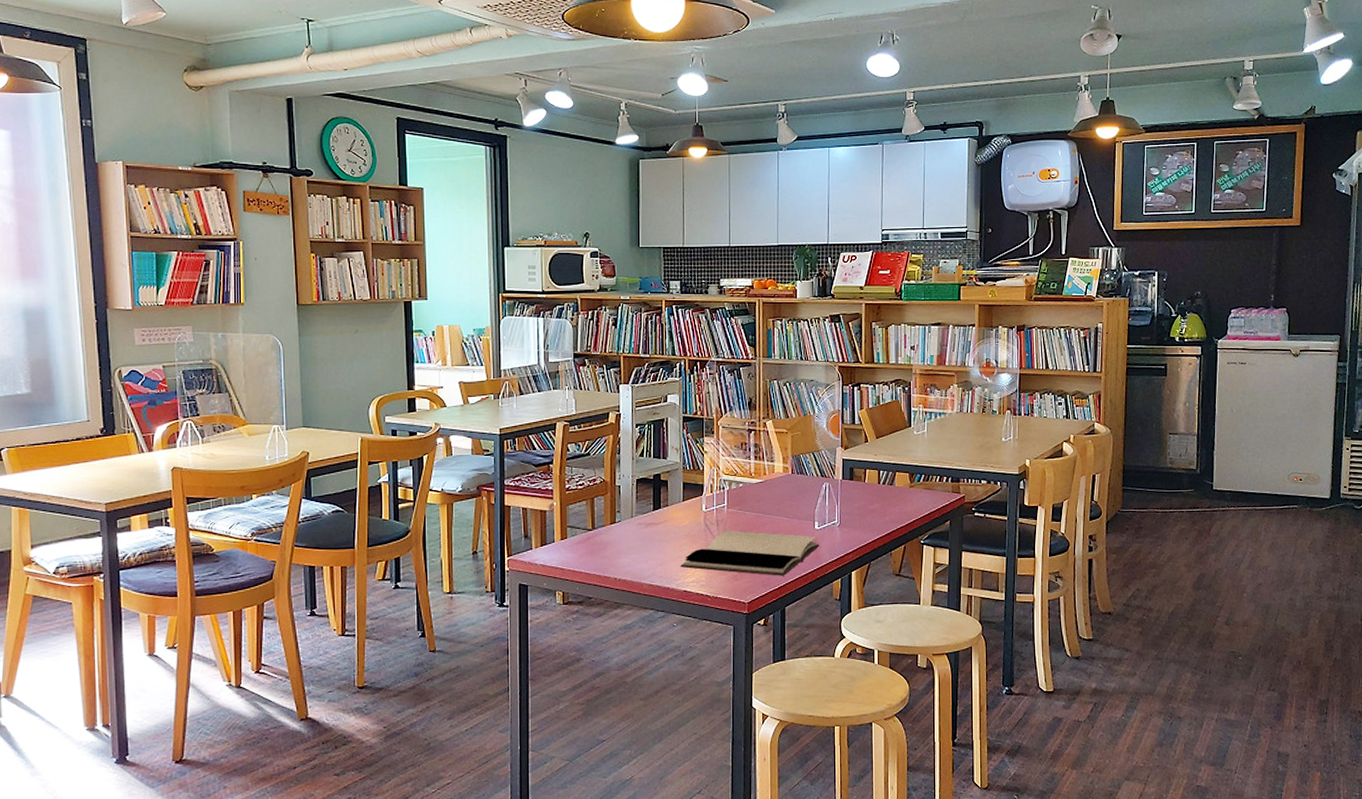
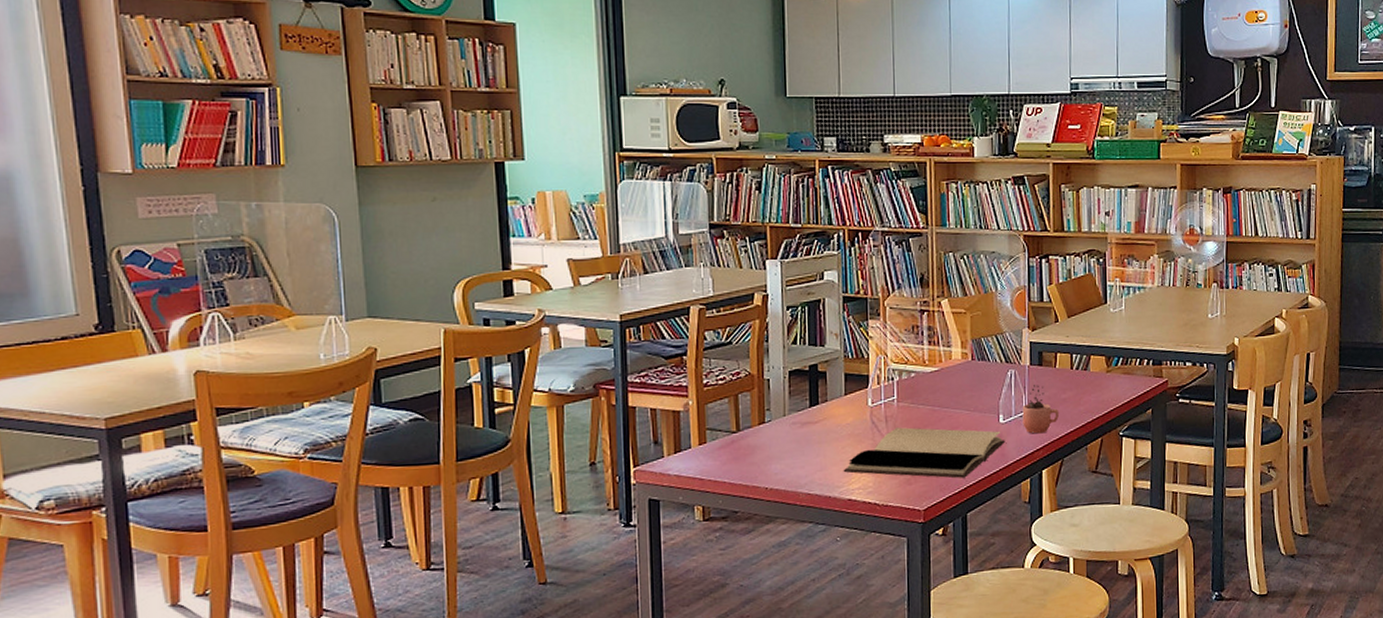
cocoa: none [835,497,867,540] -> present [1022,385,1059,434]

